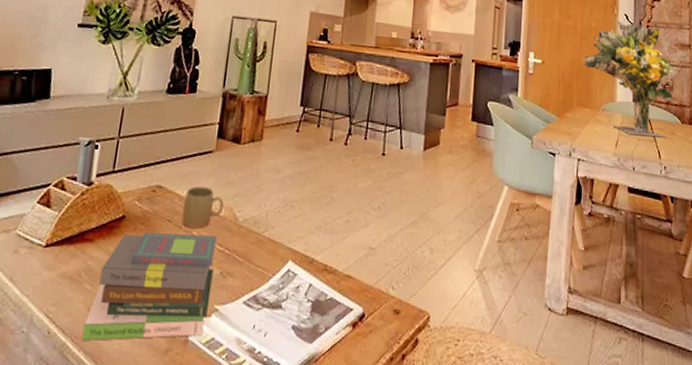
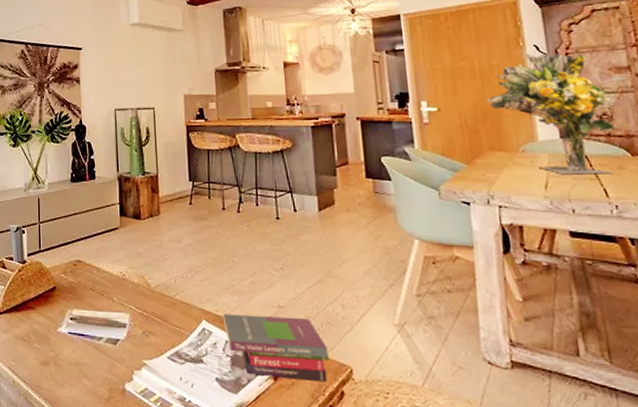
books: present [81,232,218,341] -> none [39,300,139,389]
mug: present [182,186,224,229] -> none [101,259,135,295]
books: none [310,254,410,330] -> present [222,314,329,383]

